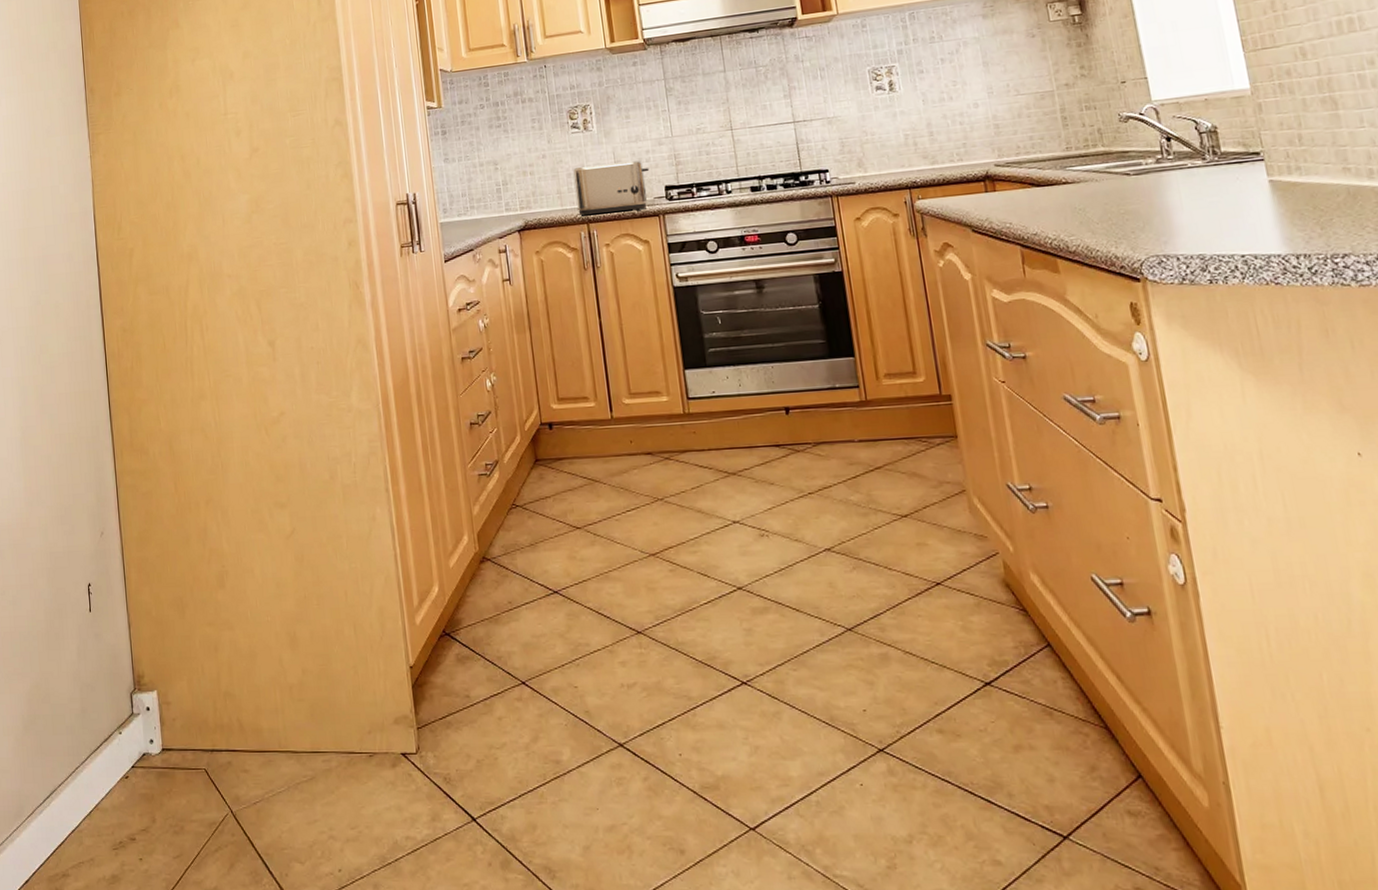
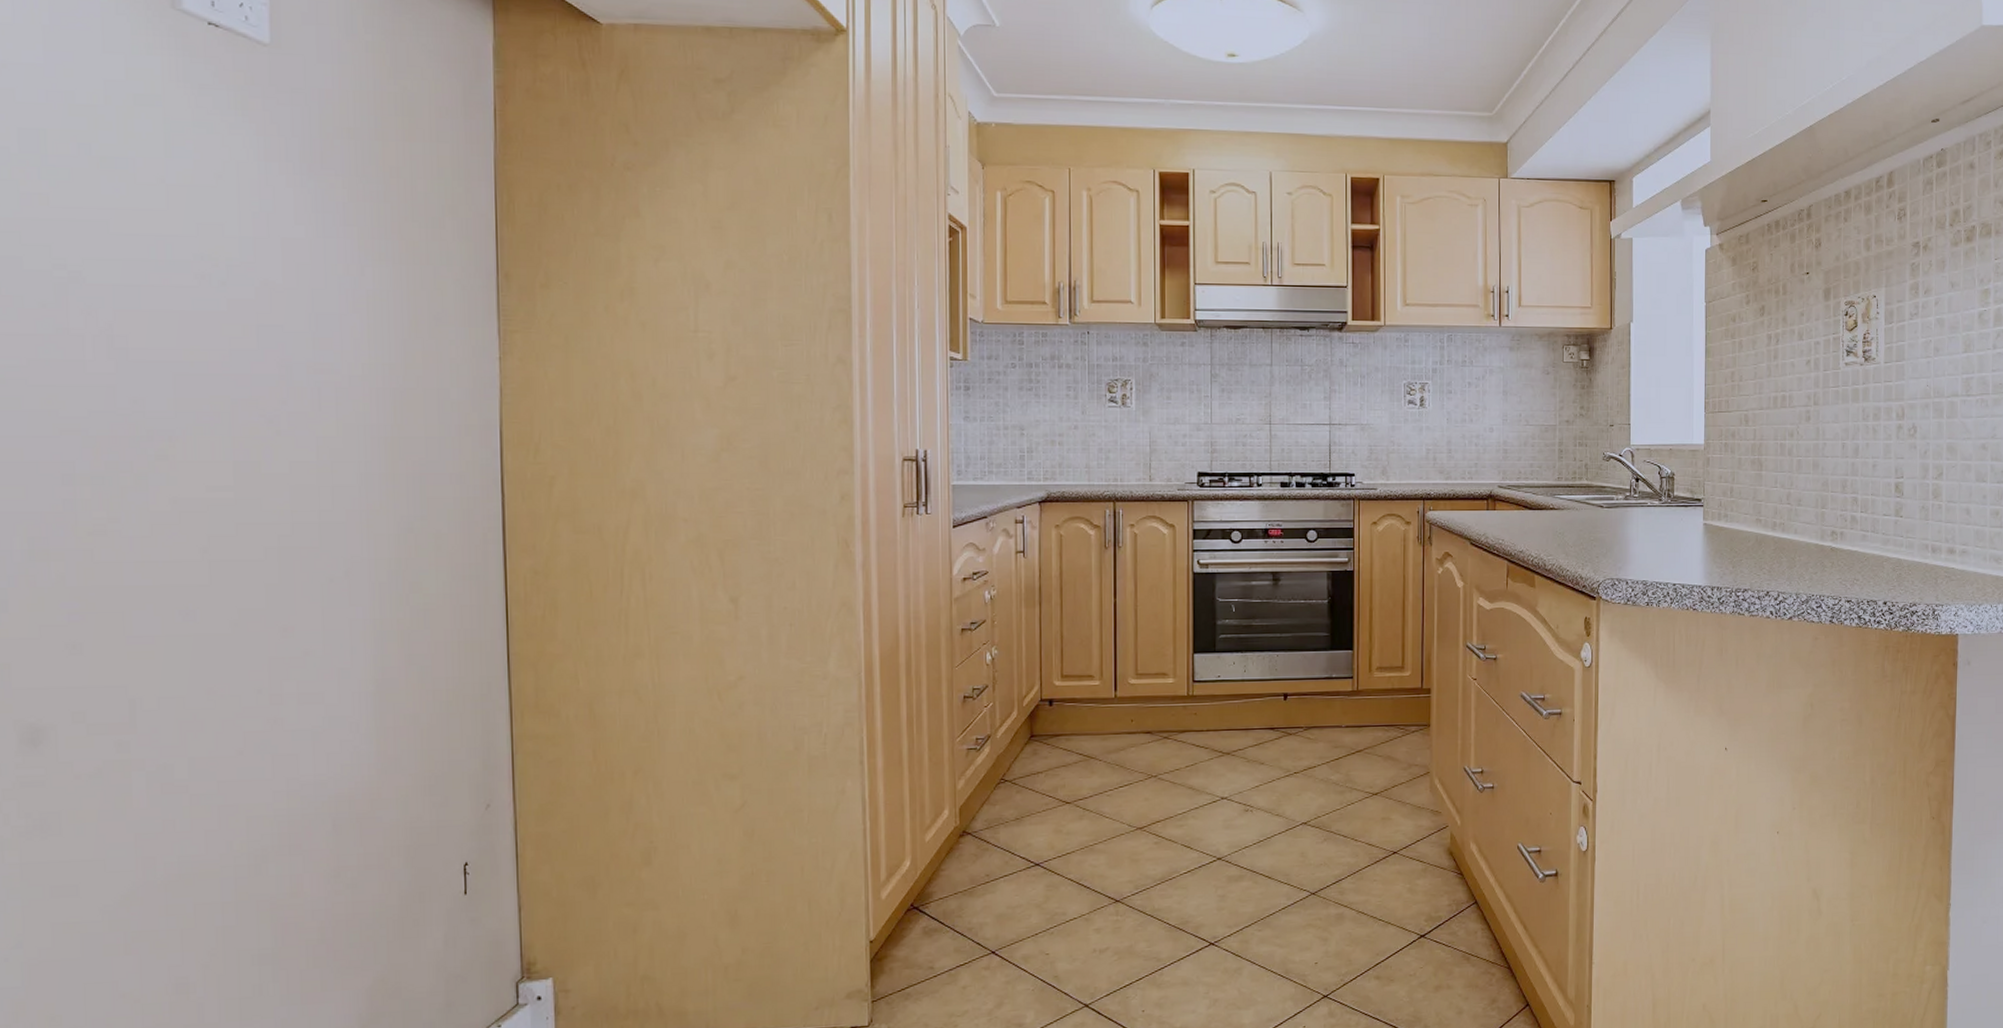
toaster: present [573,160,650,216] -> none [1104,442,1184,494]

